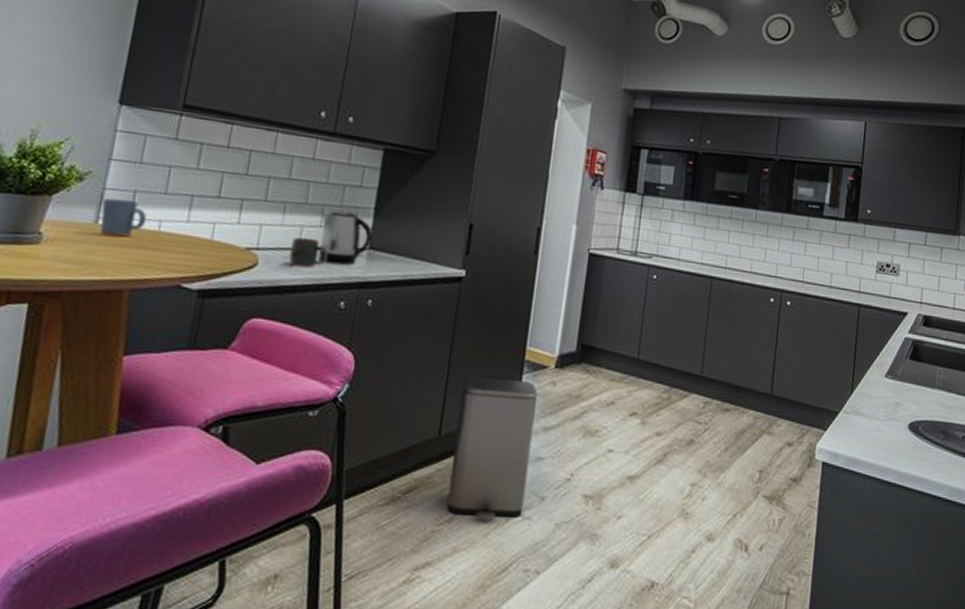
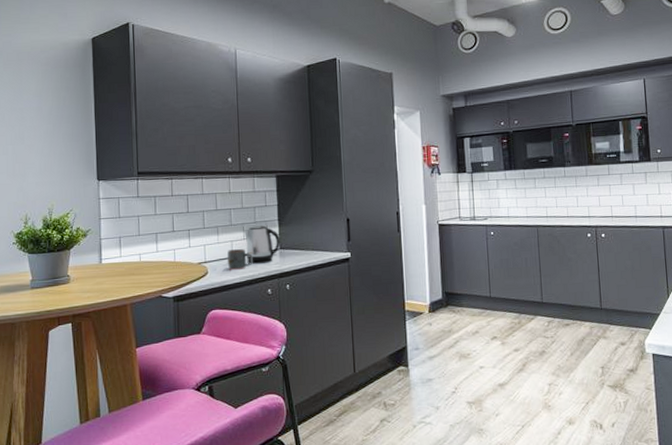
mug: present [100,198,147,237] -> none [101,244,131,270]
pedal bin: present [447,376,538,520] -> none [363,325,425,428]

